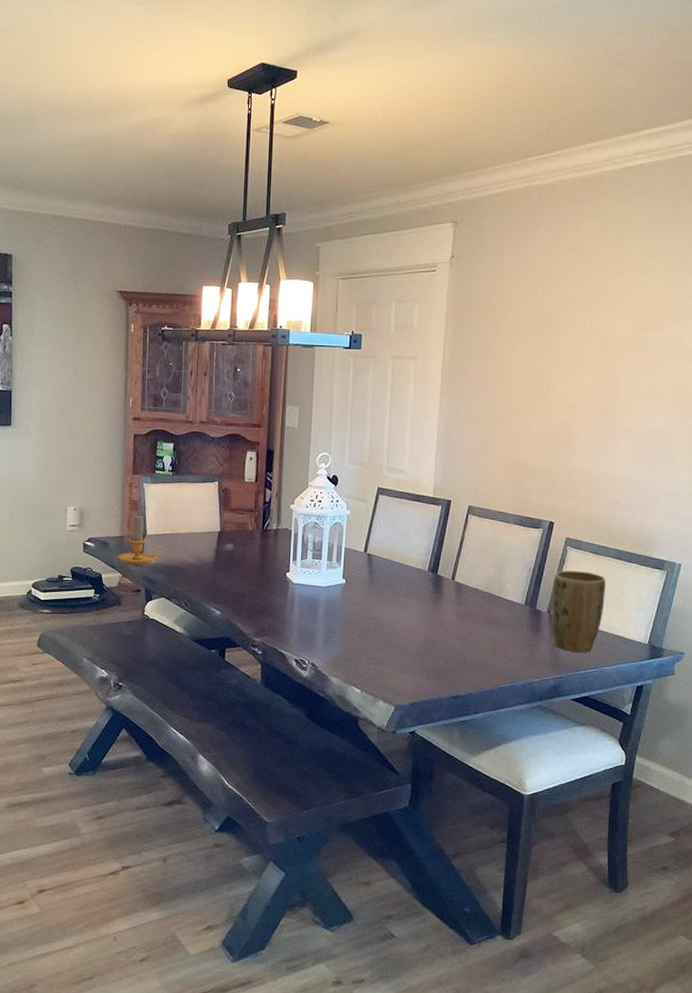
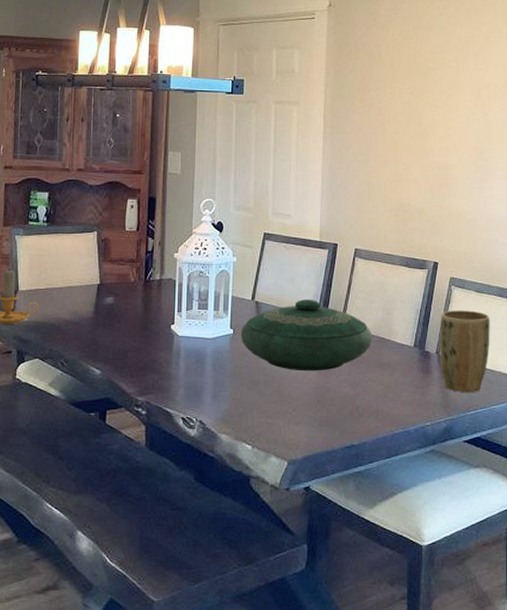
decorative bowl: none [352,554,483,624] -> present [240,300,372,371]

